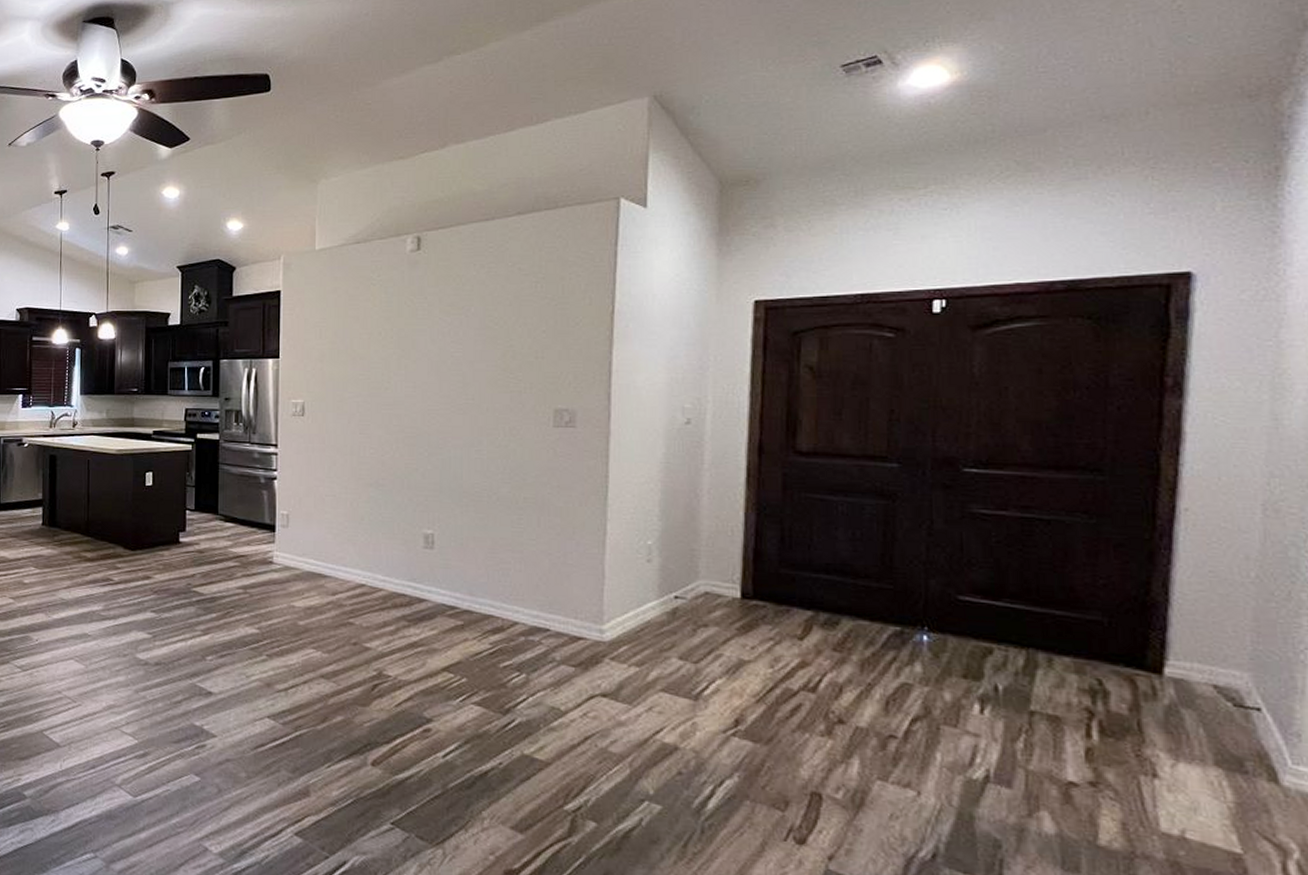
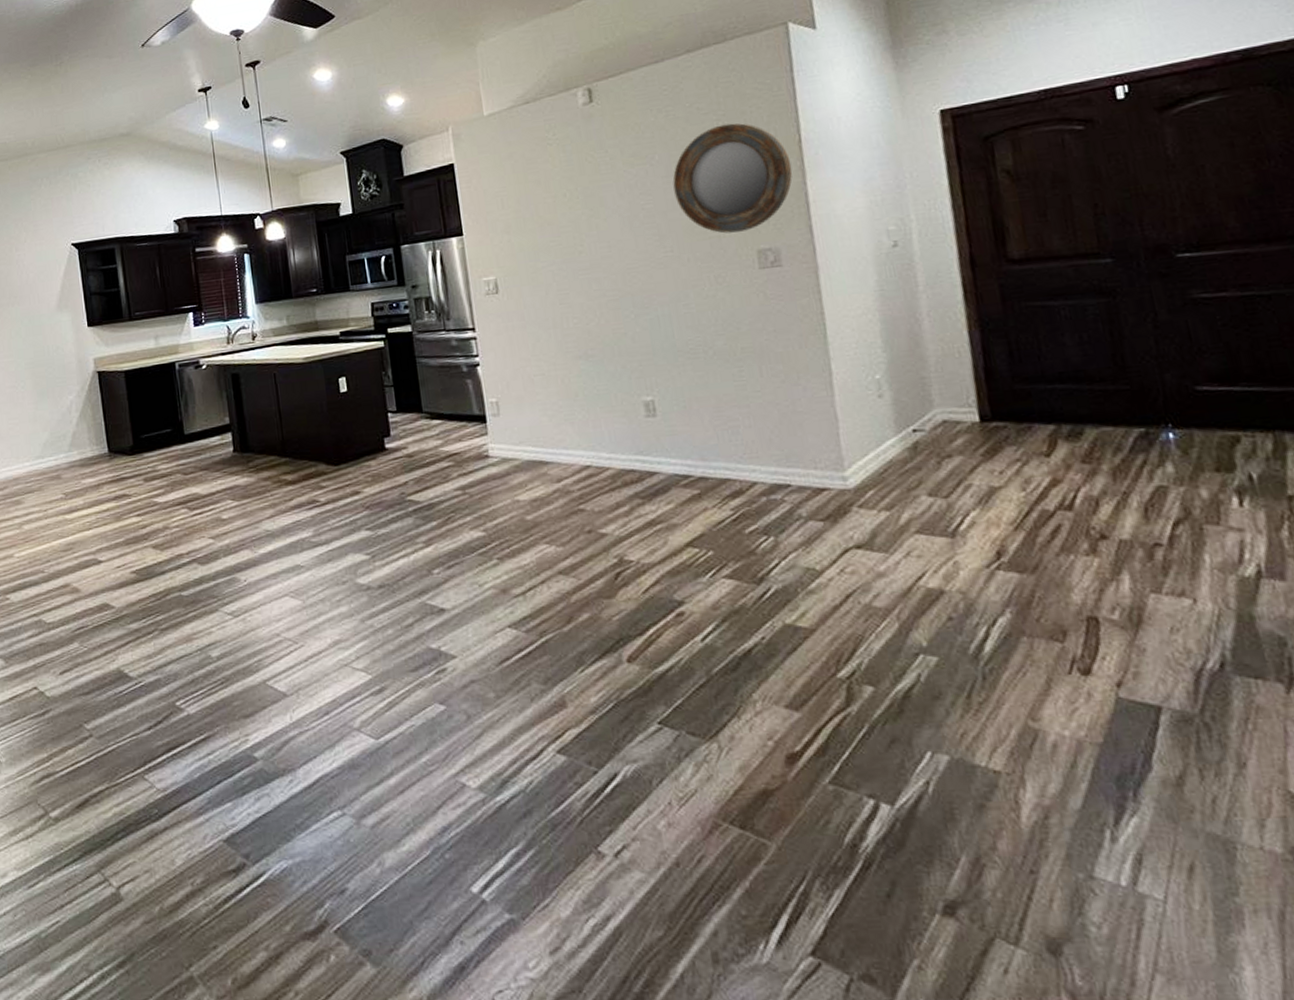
home mirror: none [484,287,601,390] -> present [672,123,793,234]

